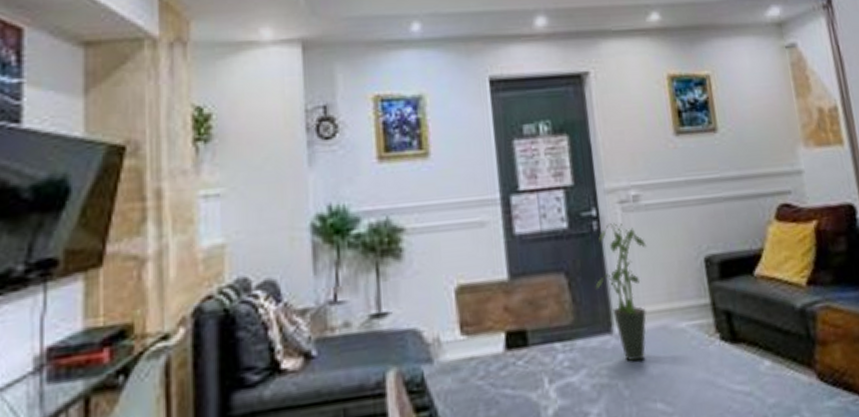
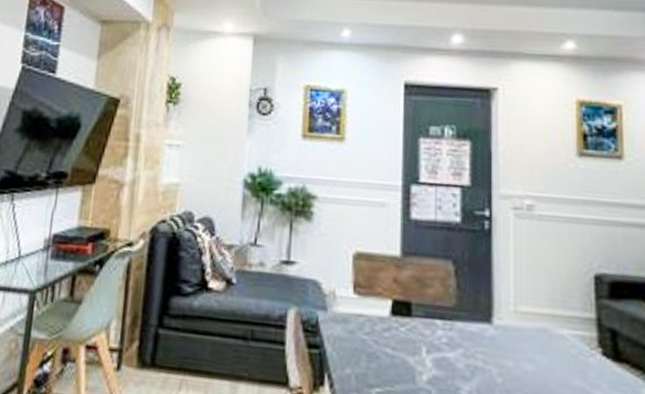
potted plant: present [595,223,647,362] -> none [480,225,536,355]

